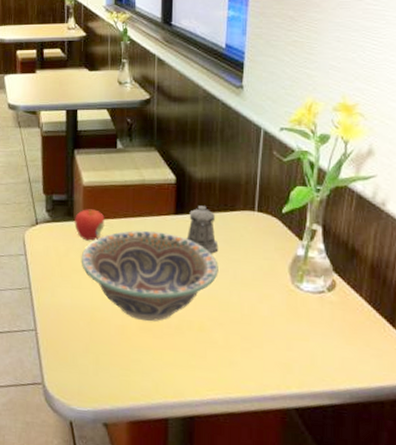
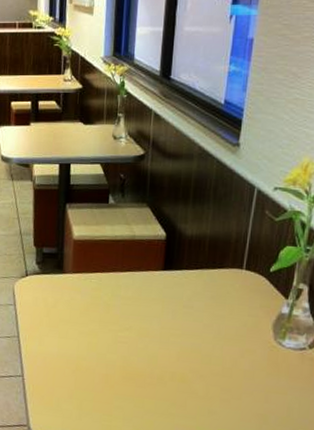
apple: present [74,209,105,241] -> none [64,262,94,294]
decorative bowl: present [81,230,218,321] -> none [68,284,203,372]
pepper shaker: present [186,206,219,254] -> none [173,262,205,309]

